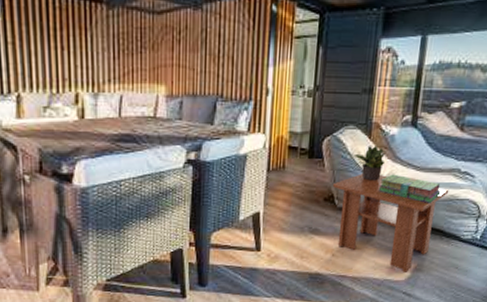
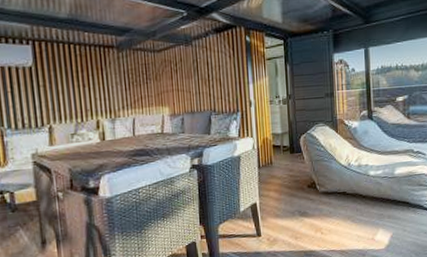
coffee table: present [333,174,449,274] -> none [313,161,408,243]
potted plant: present [353,145,387,181] -> none [326,137,353,167]
stack of books: present [378,174,441,203] -> none [350,159,401,181]

